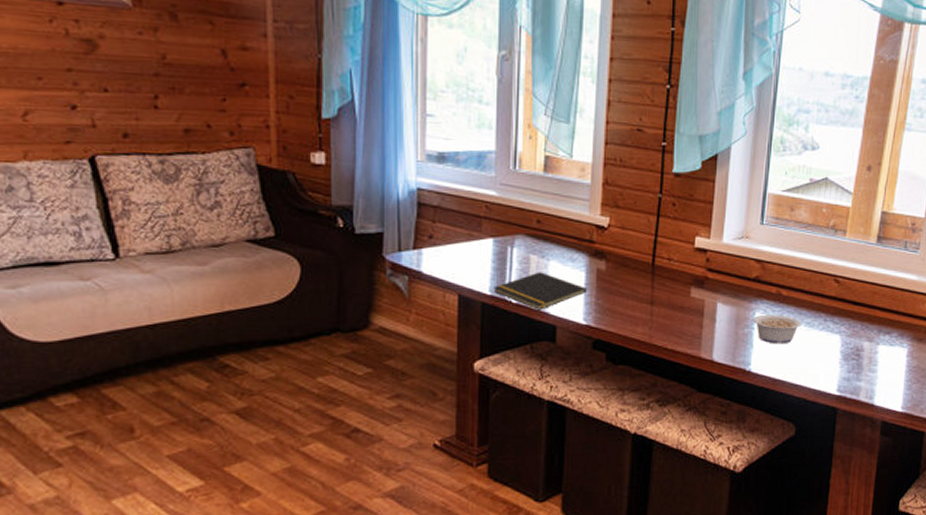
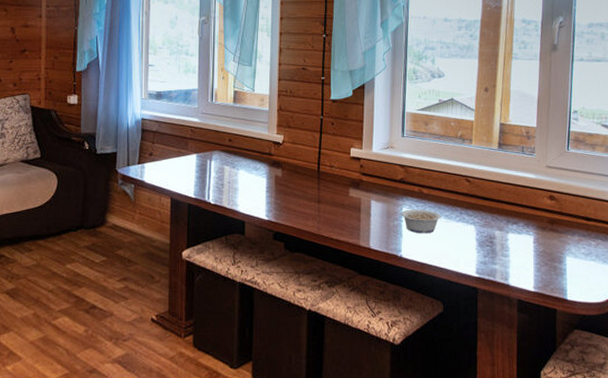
notepad: present [493,272,588,310] -> none [197,179,268,209]

